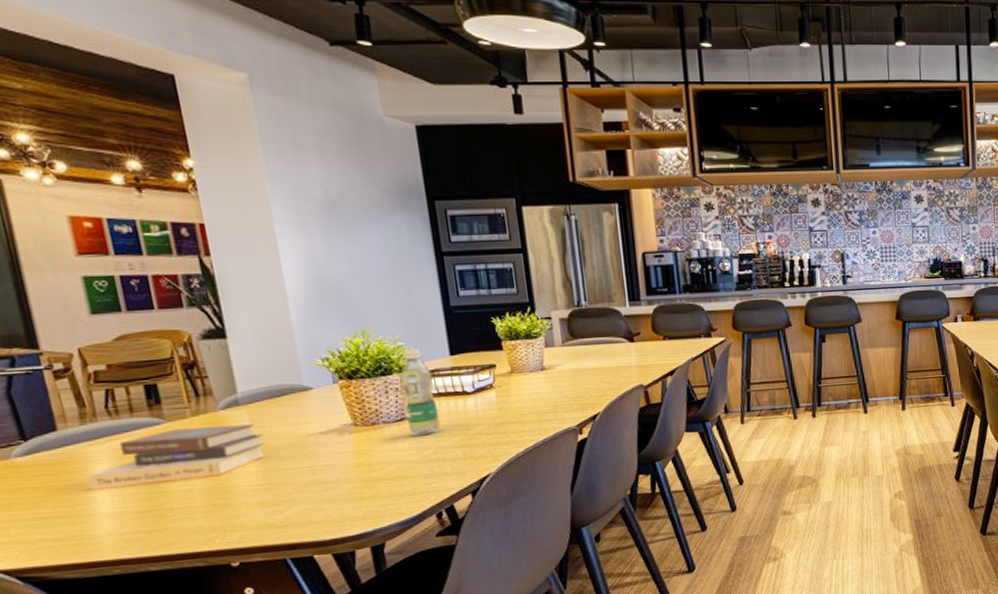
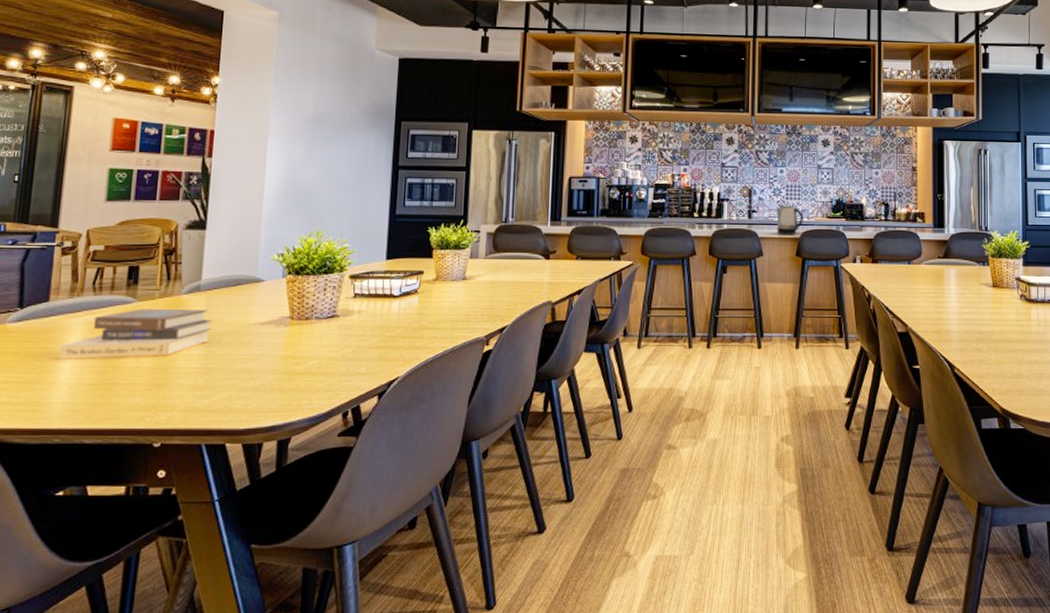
bottle: present [399,348,440,436] -> none [336,250,367,334]
kettle: none [872,268,901,299] -> present [776,205,803,235]

